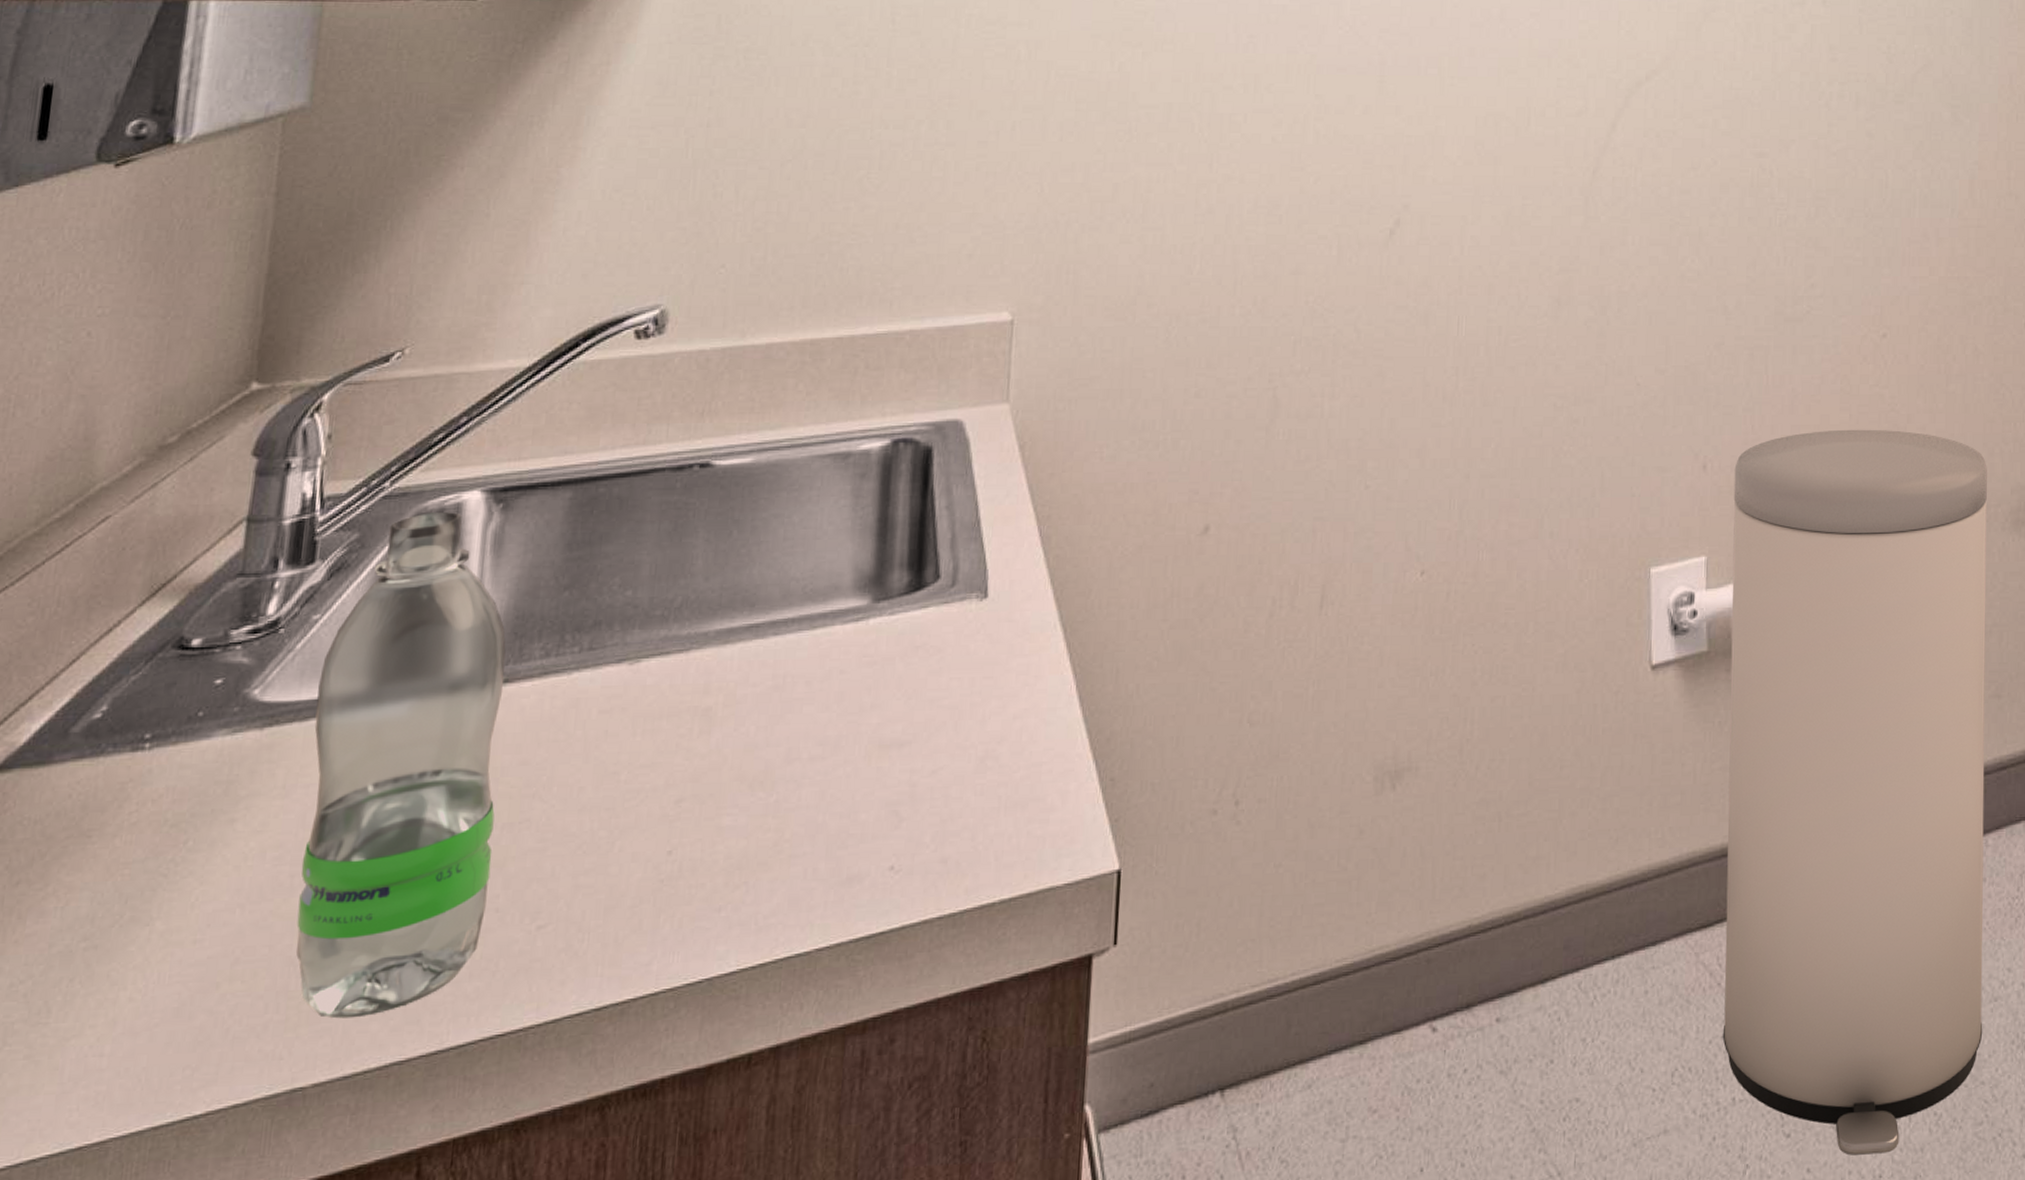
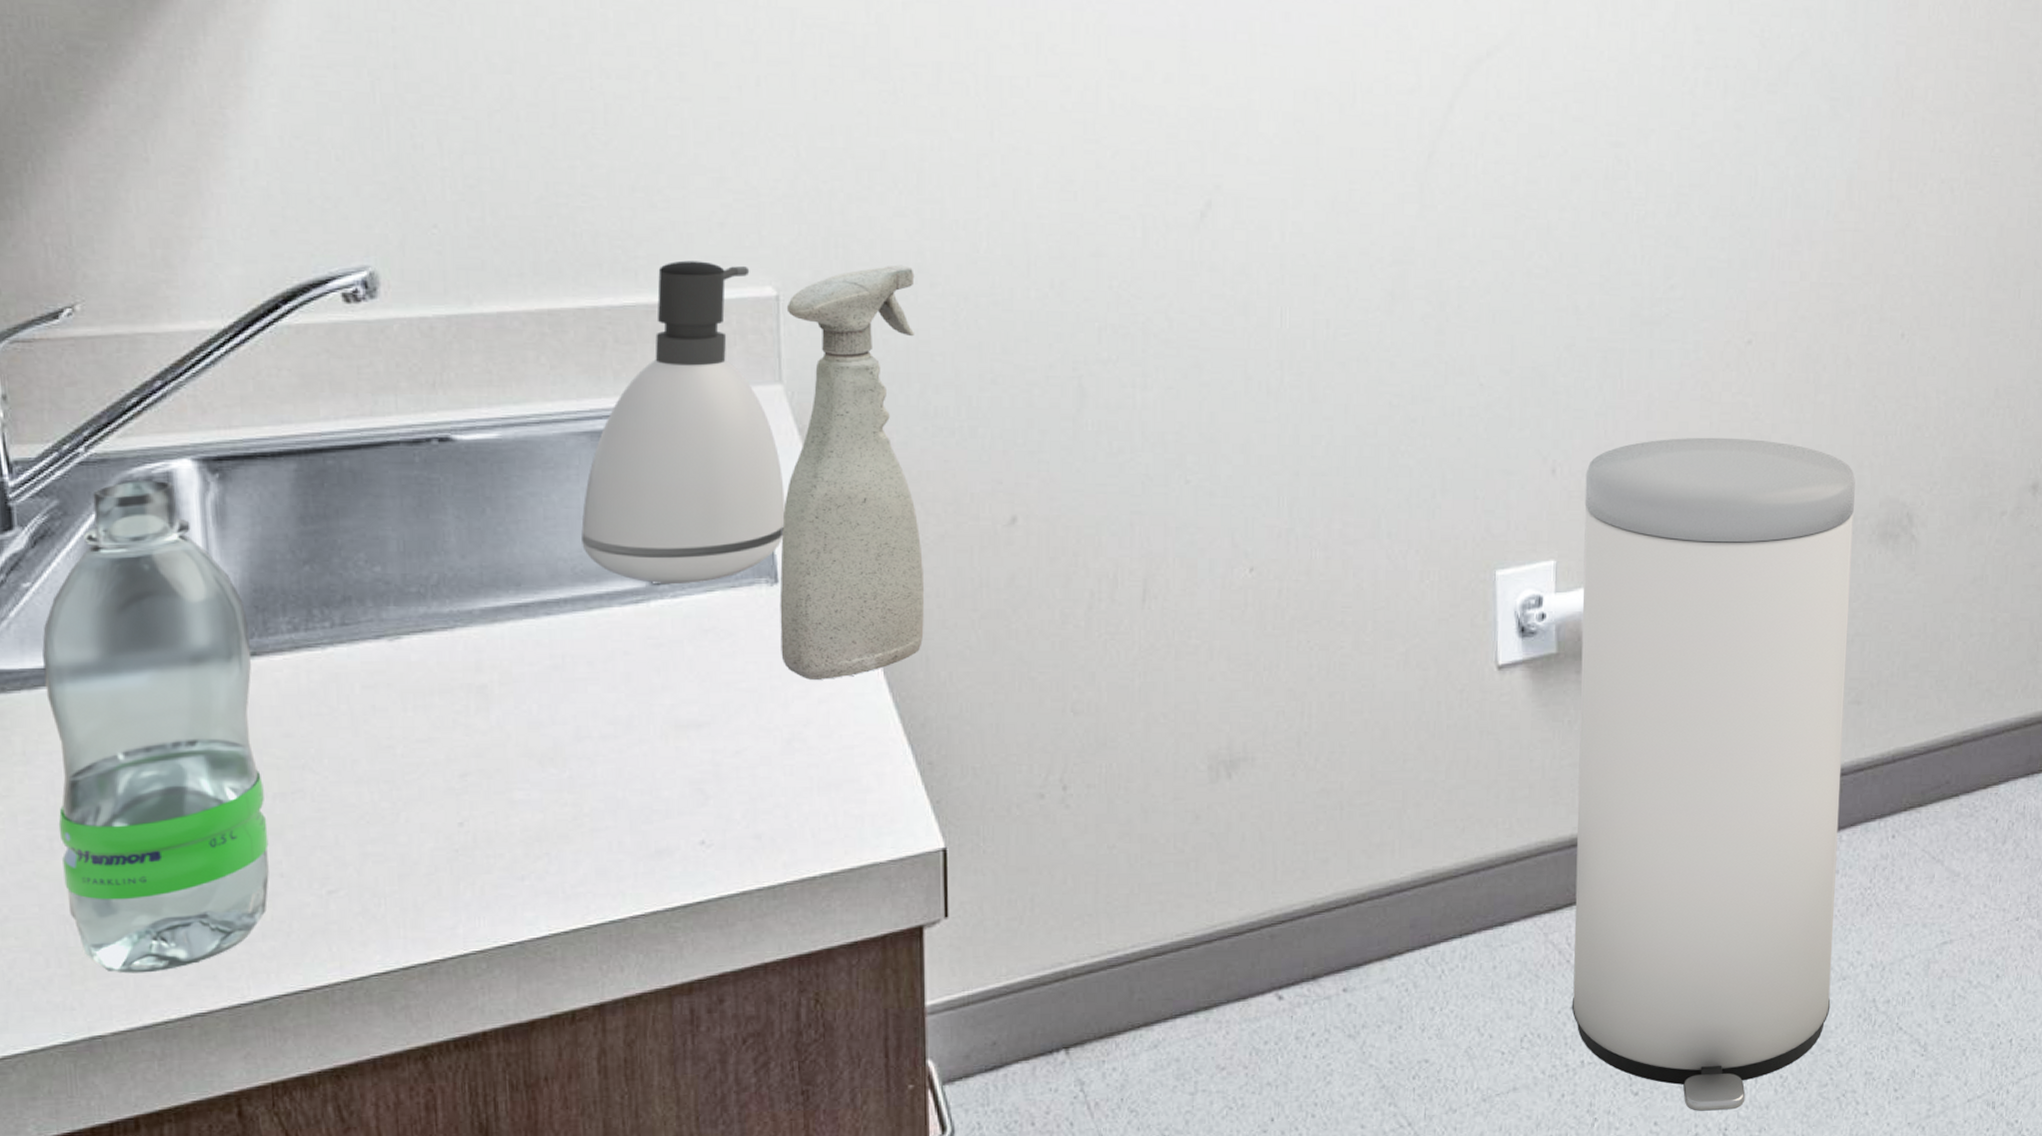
soap dispenser: none [814,290,1002,601] -> present [581,260,785,583]
spray bottle: none [983,288,1134,695] -> present [779,265,925,680]

